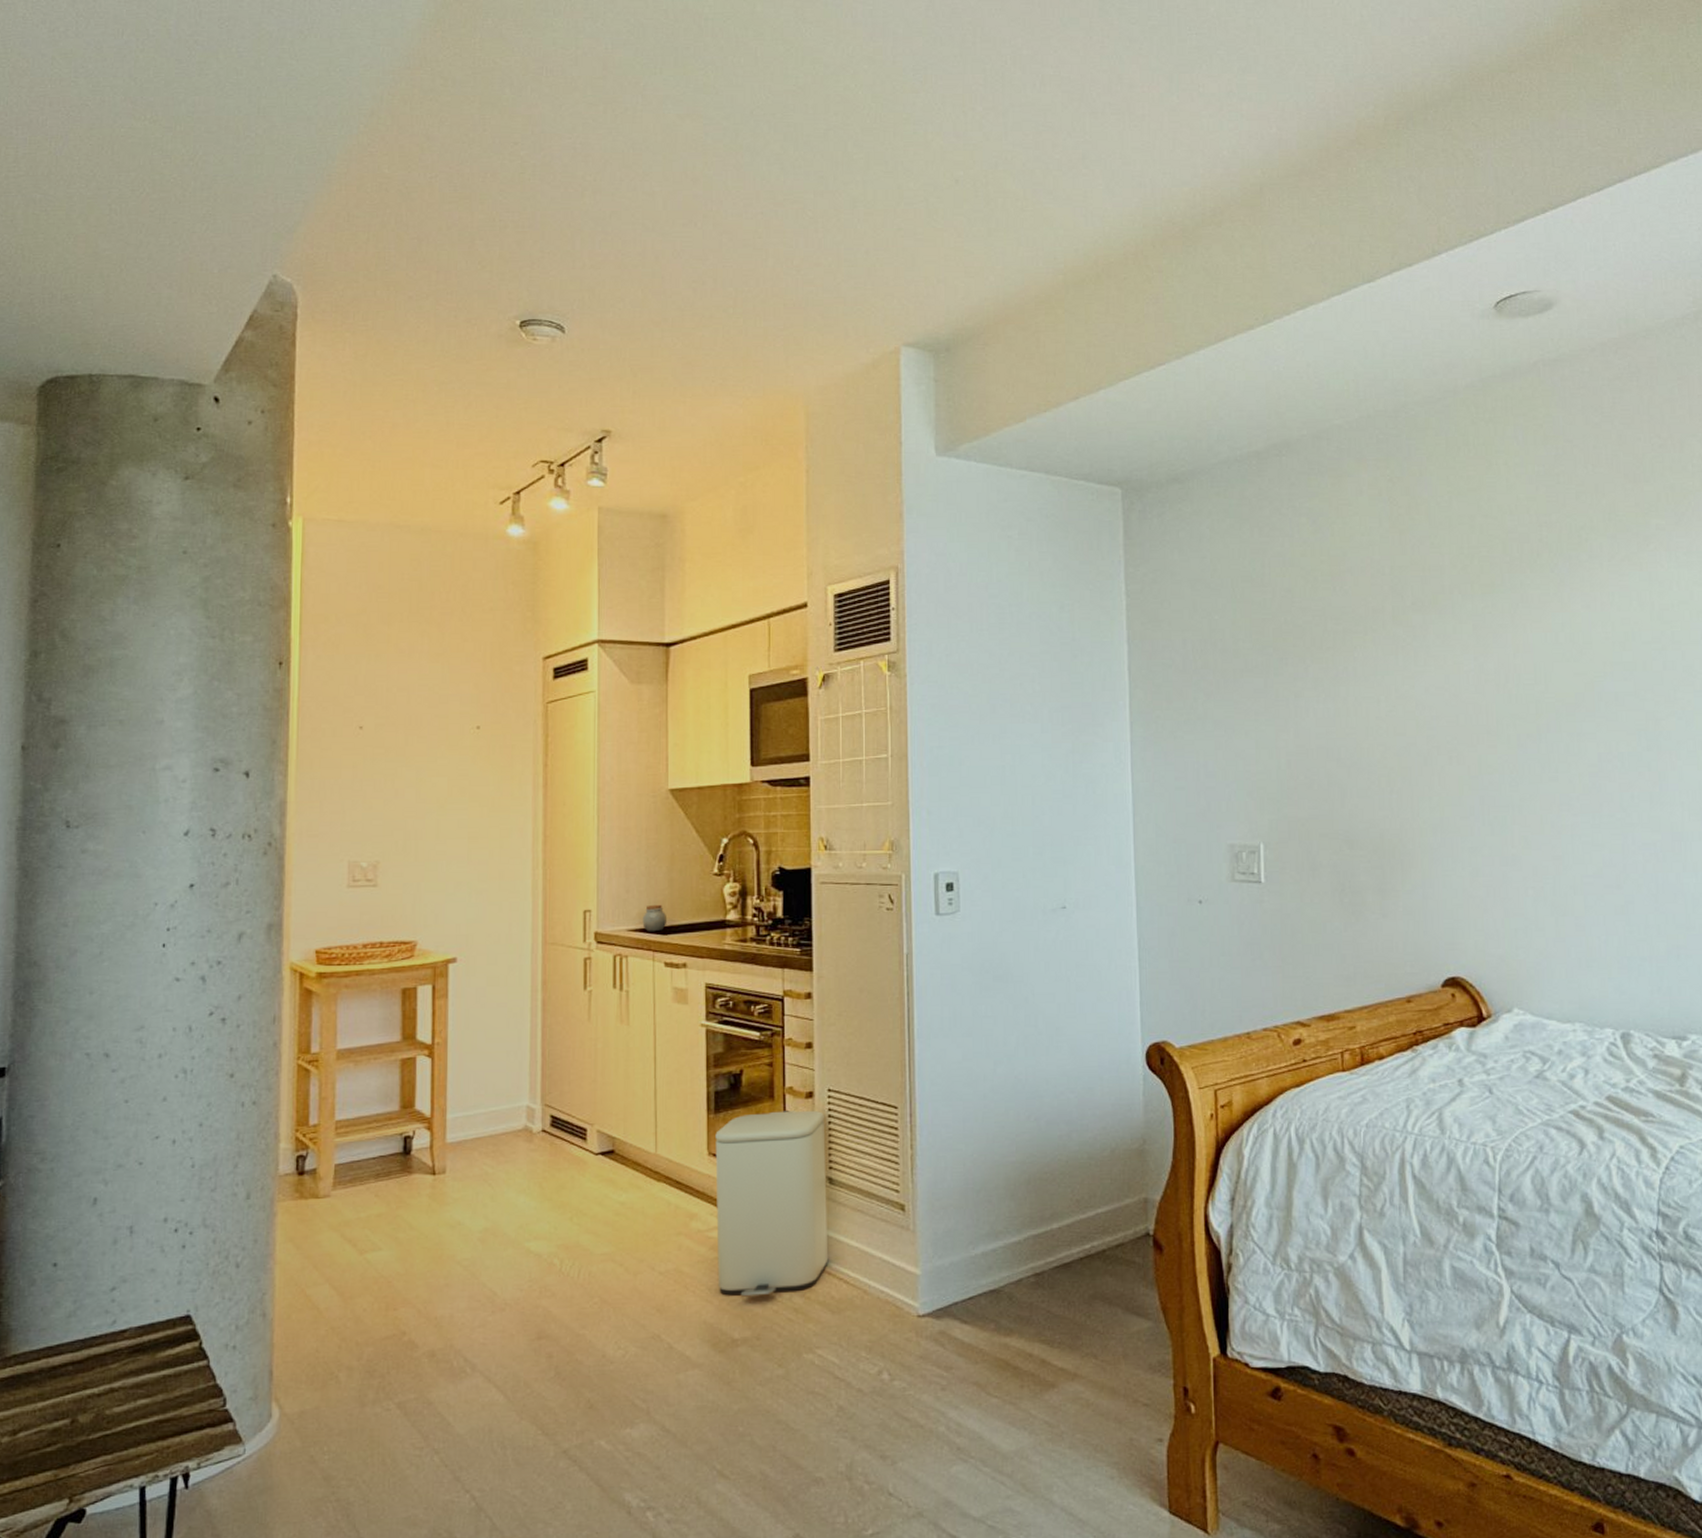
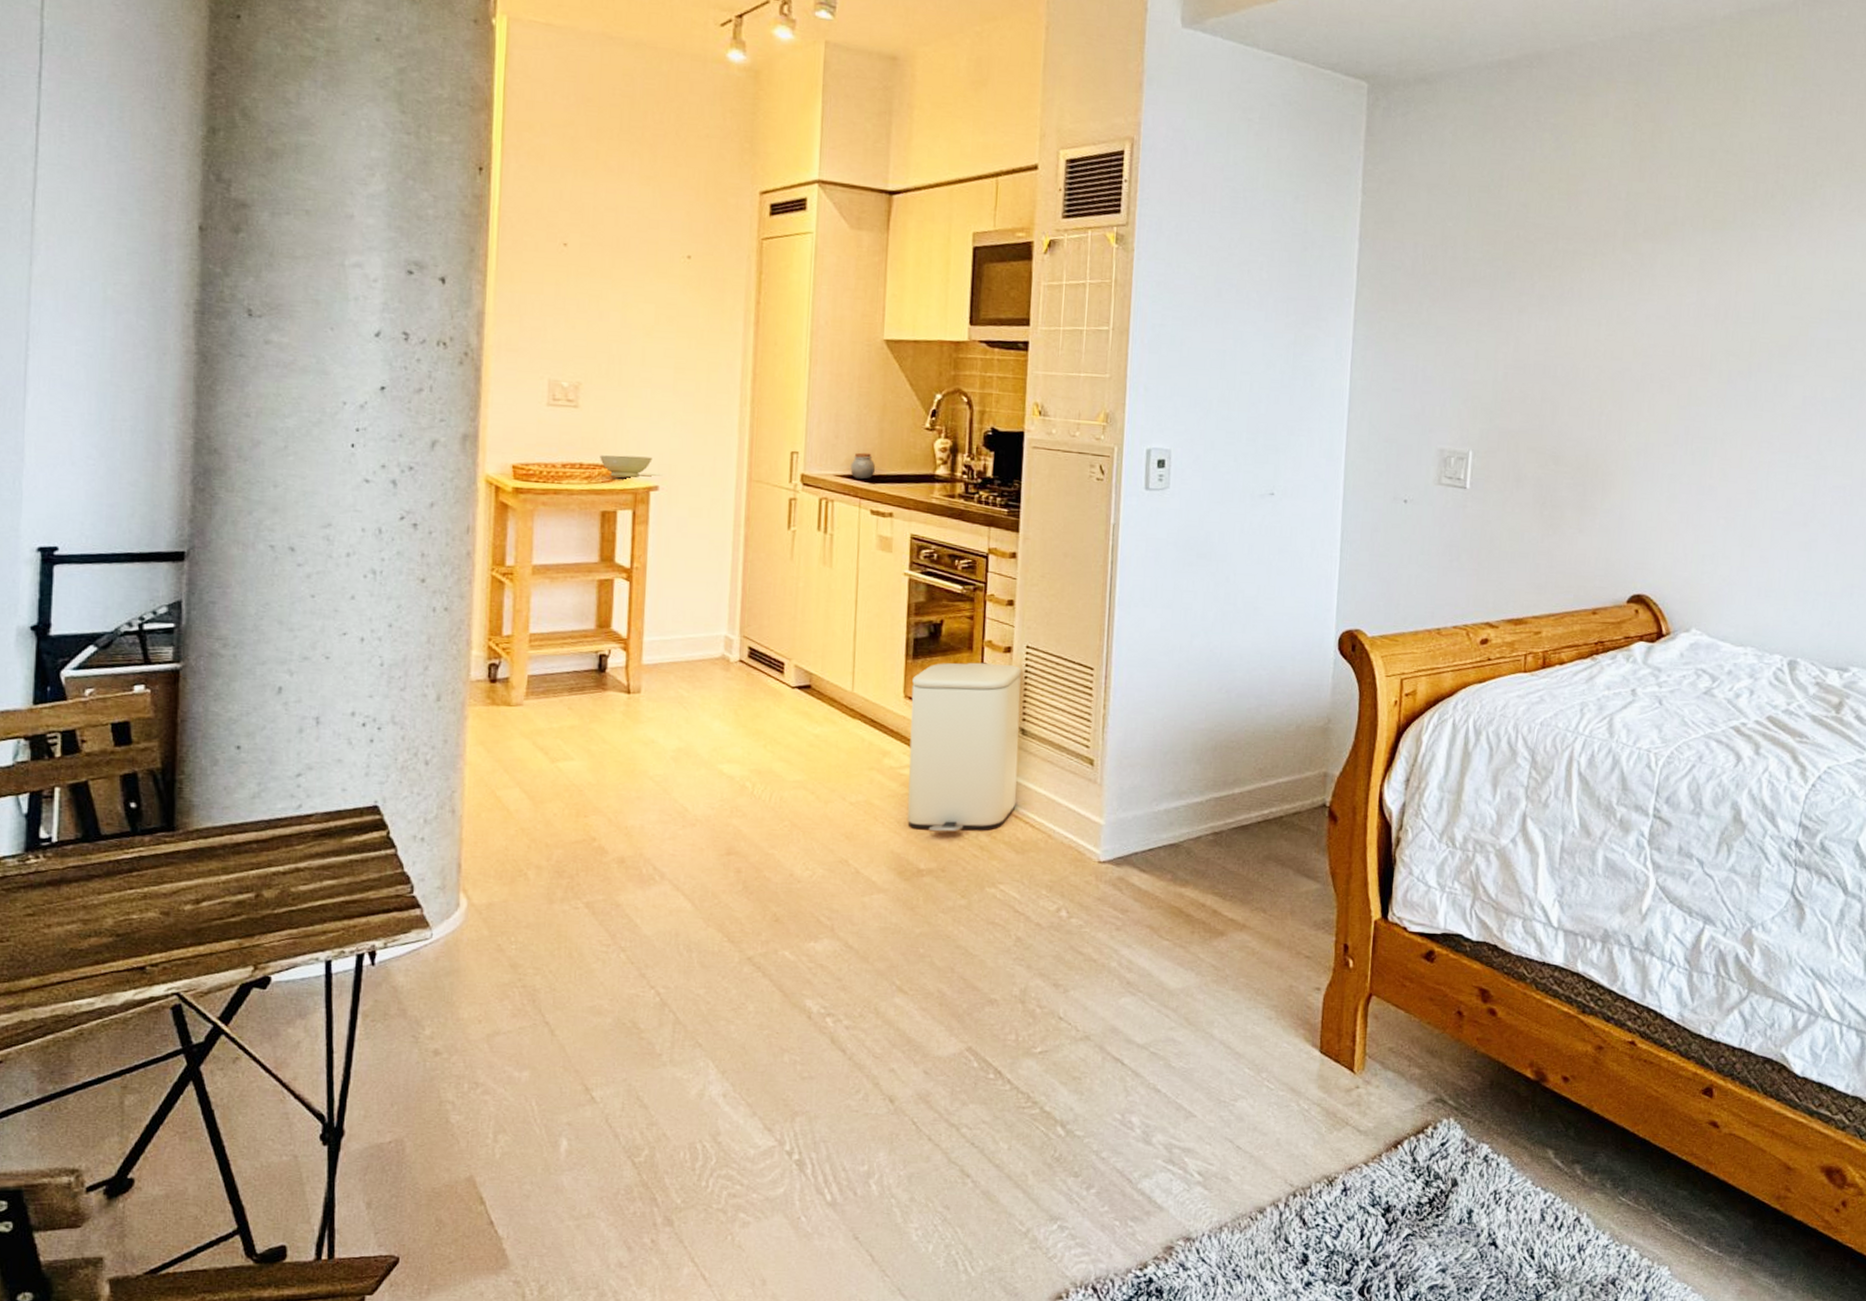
bowl: none [399,929,450,953] -> present [600,455,653,478]

